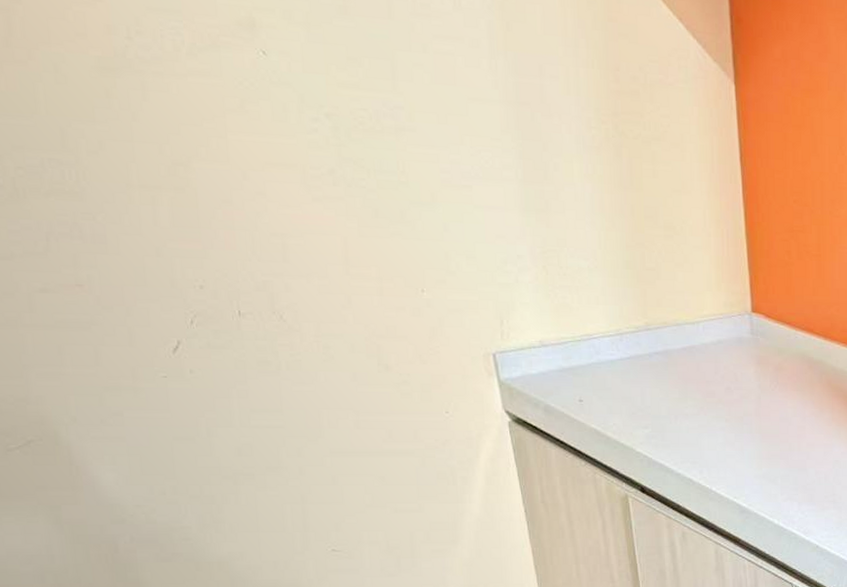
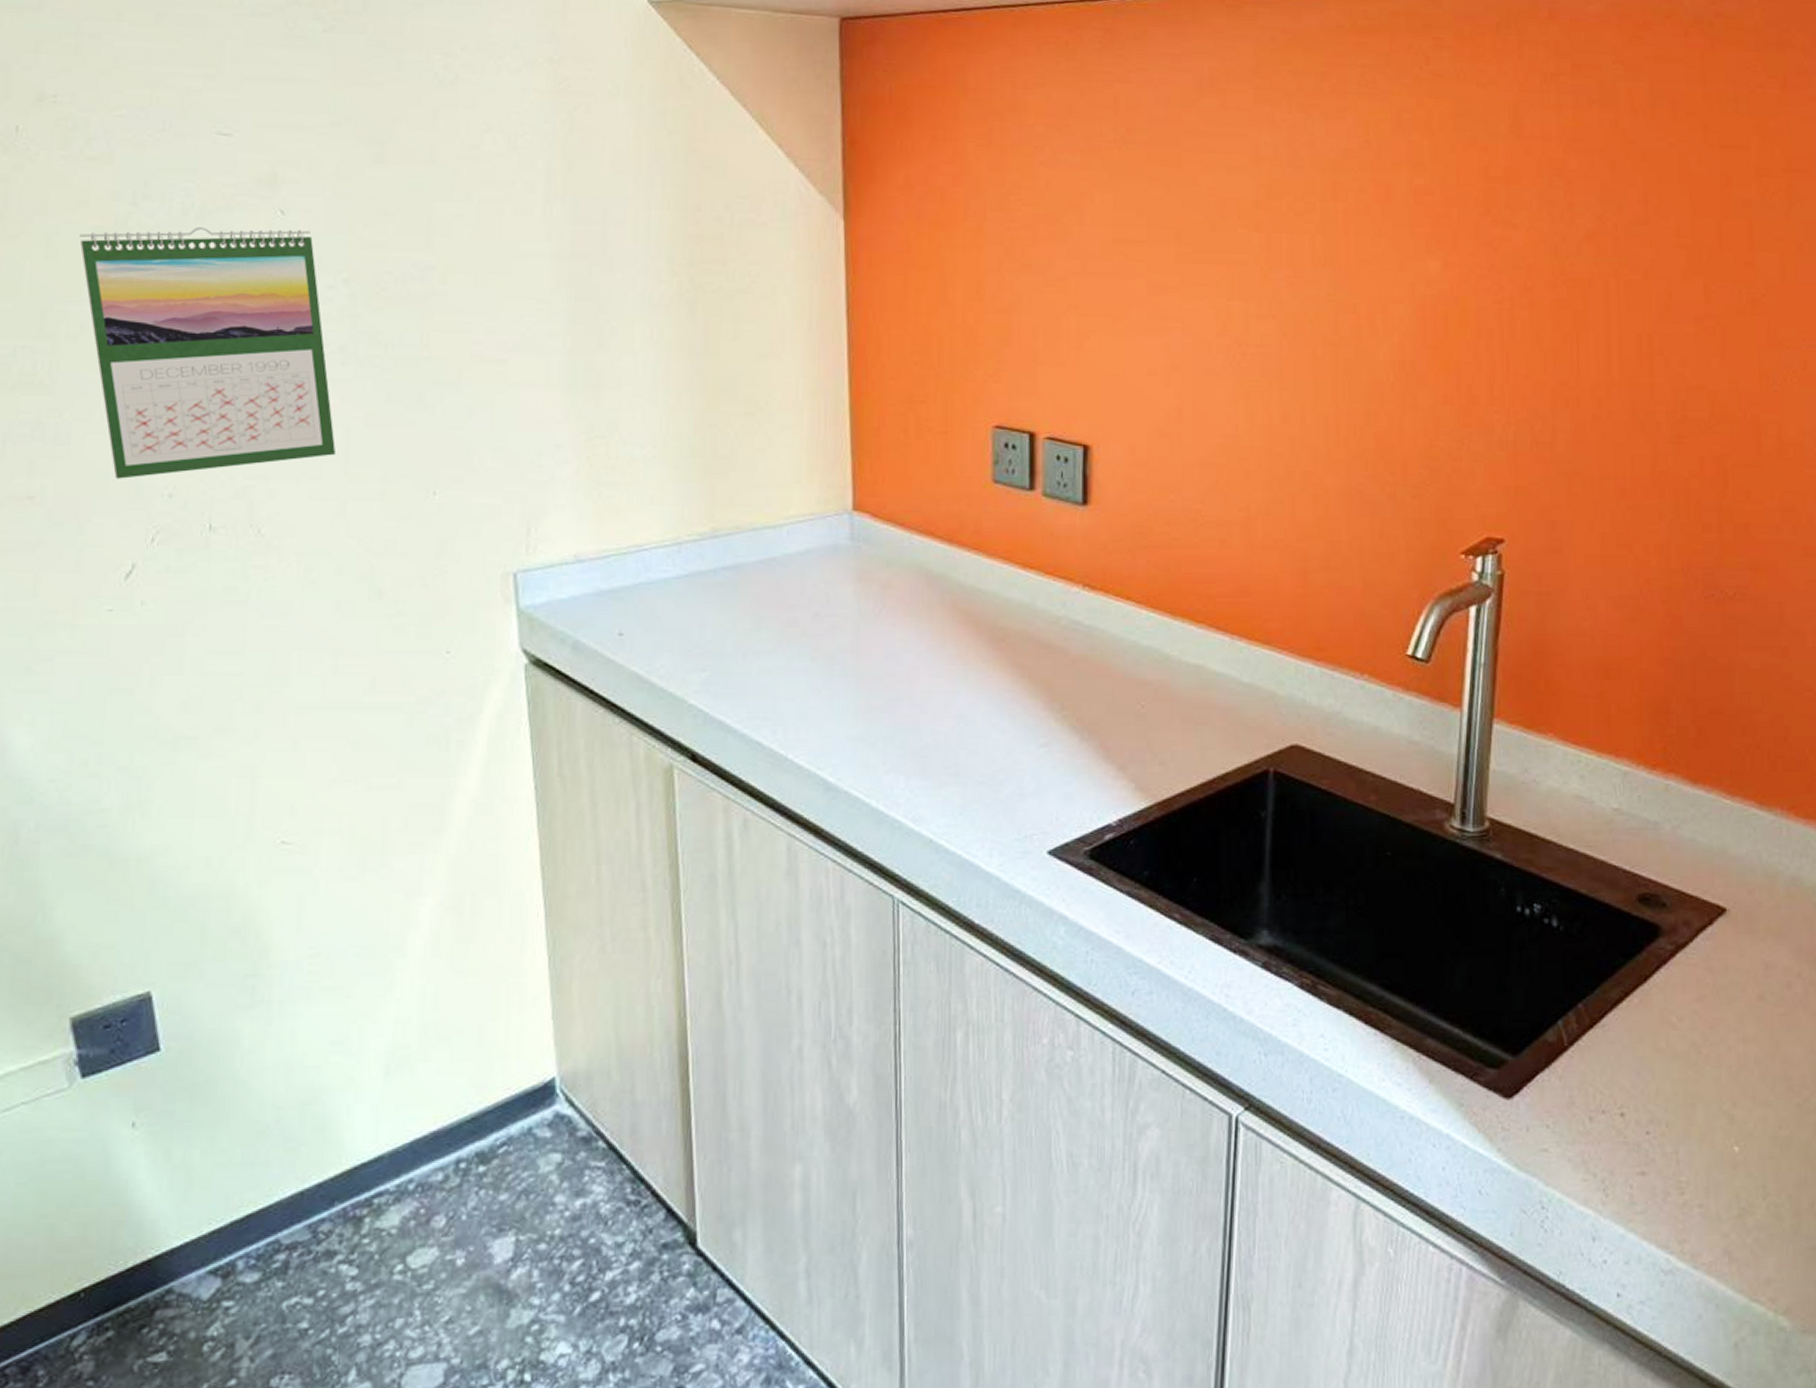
calendar: none [84,62,338,272] -> present [80,227,337,479]

